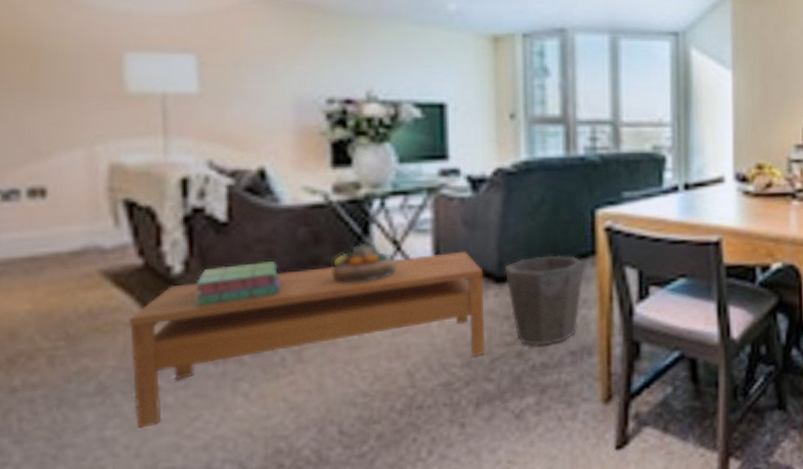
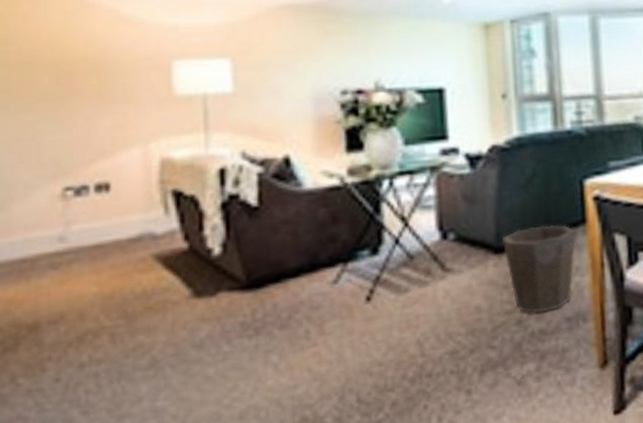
coffee table: present [129,252,486,429] -> none [177,225,488,399]
stack of books: present [194,261,280,306] -> none [231,241,304,285]
decorative bowl: present [331,242,396,283] -> none [348,219,405,259]

